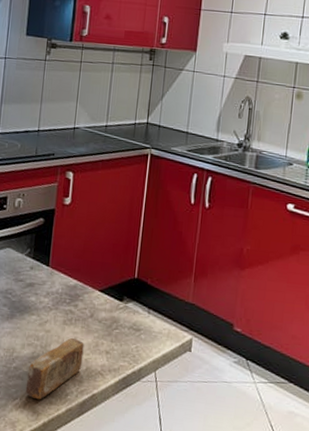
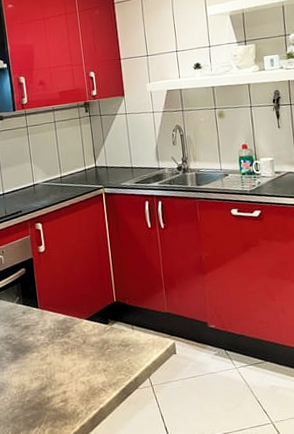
soap bar: present [25,337,84,400] -> none [40,364,86,424]

